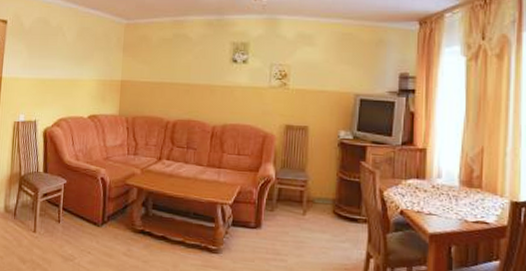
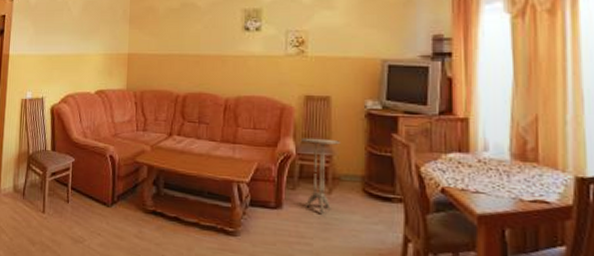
side table: none [281,163,315,233] -> present [302,137,341,213]

